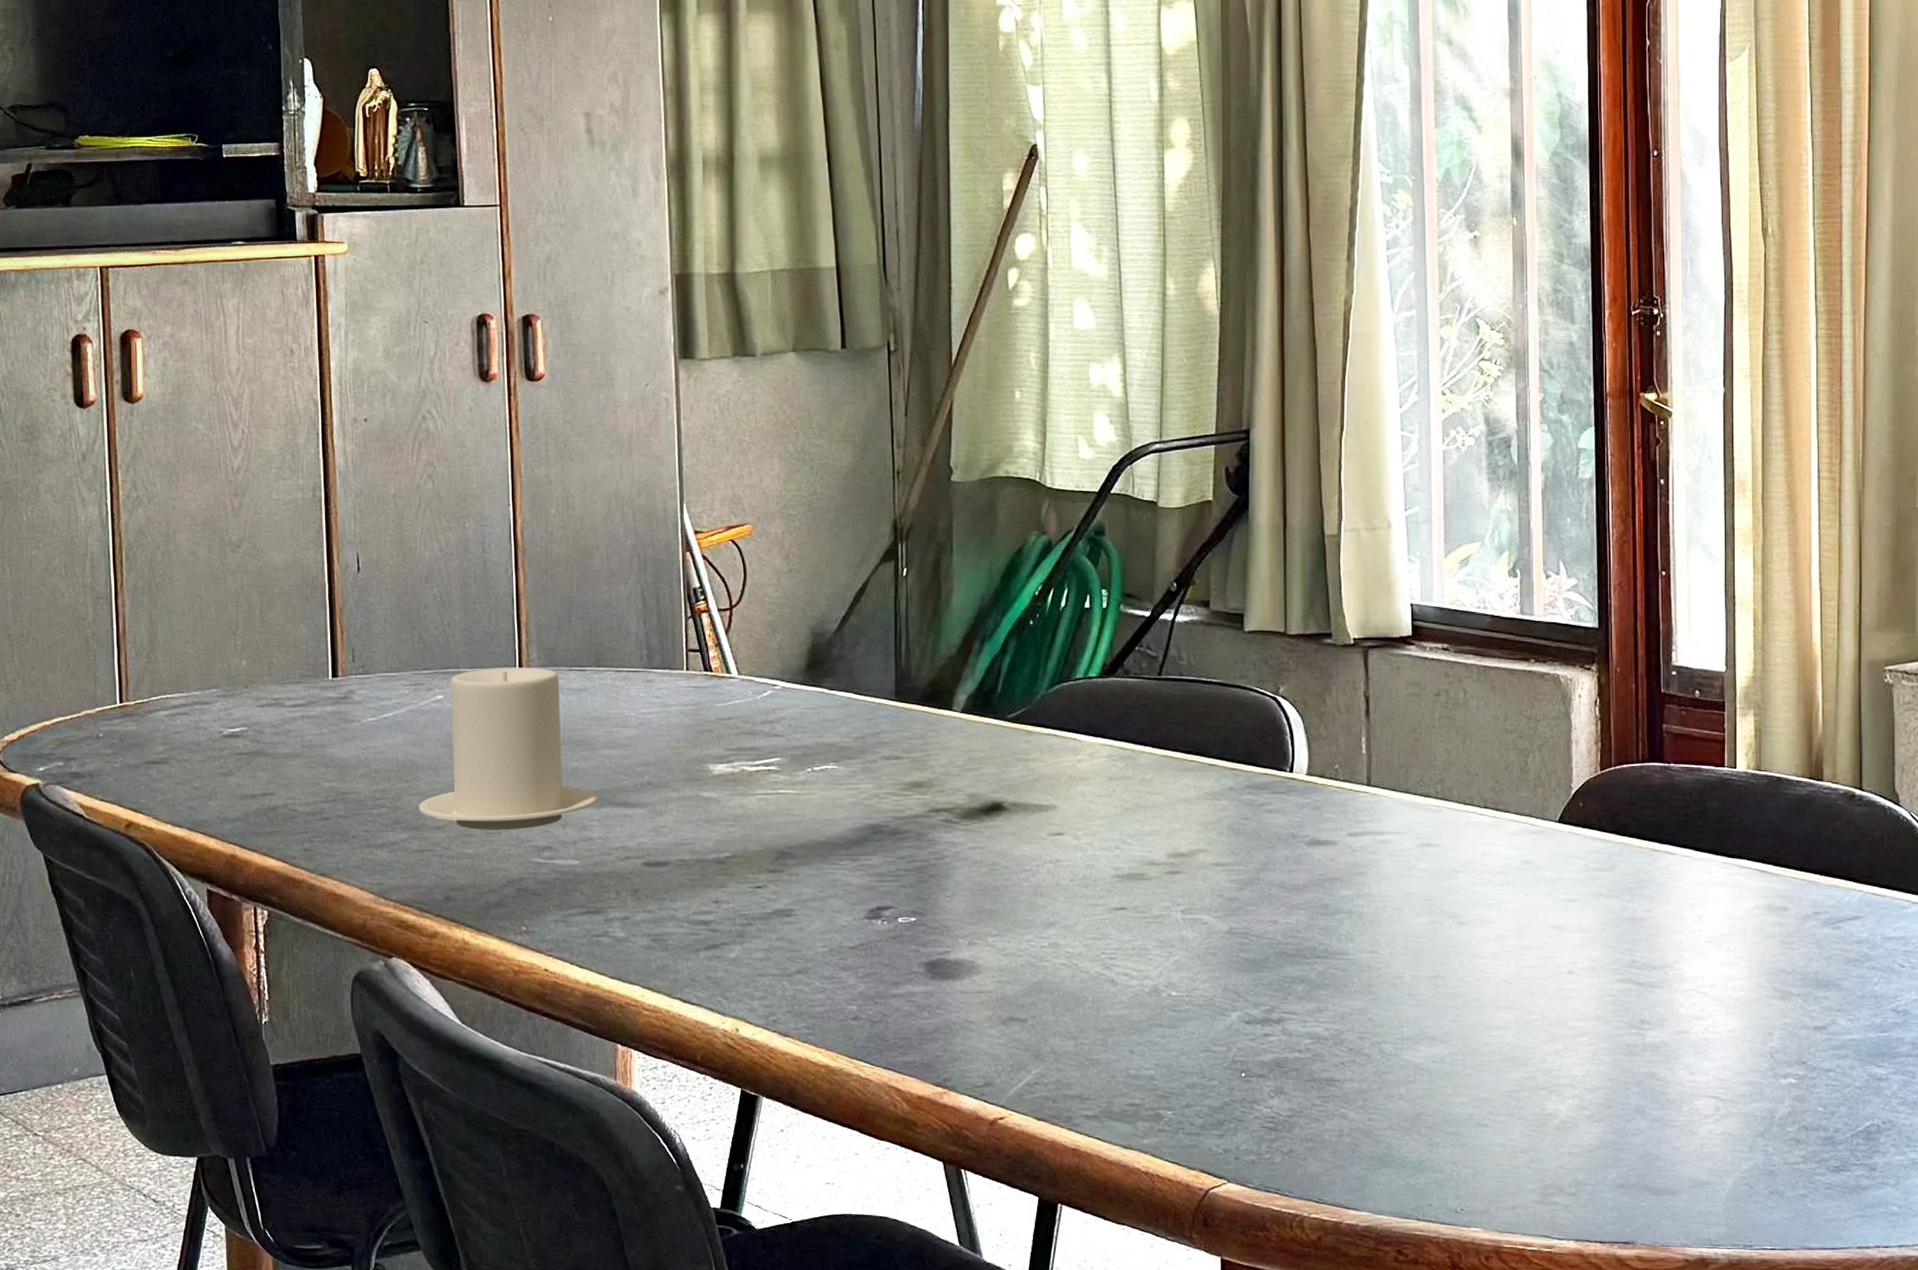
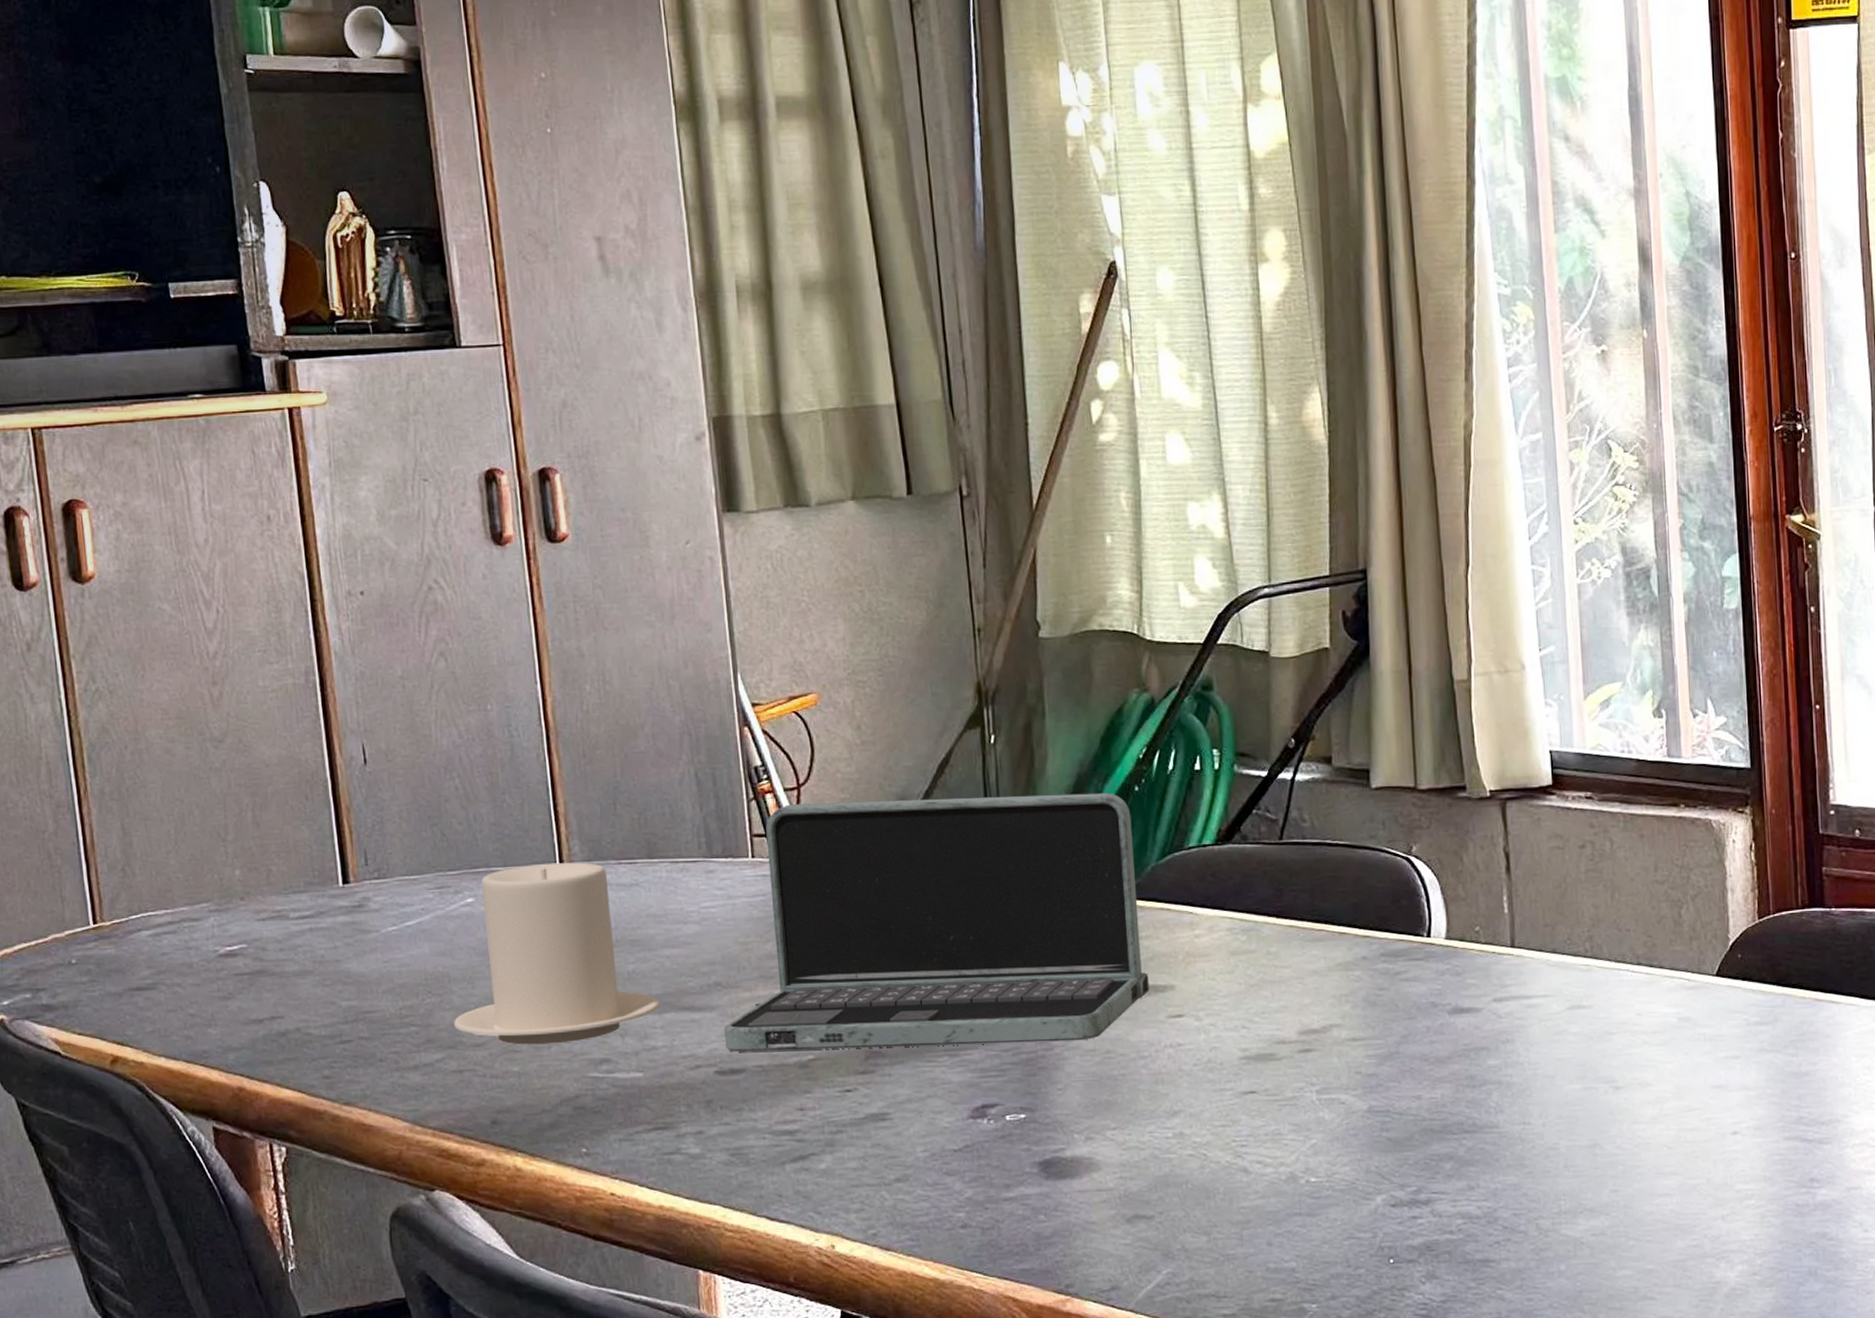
laptop: none [653,624,1034,853] -> present [724,792,1149,1052]

